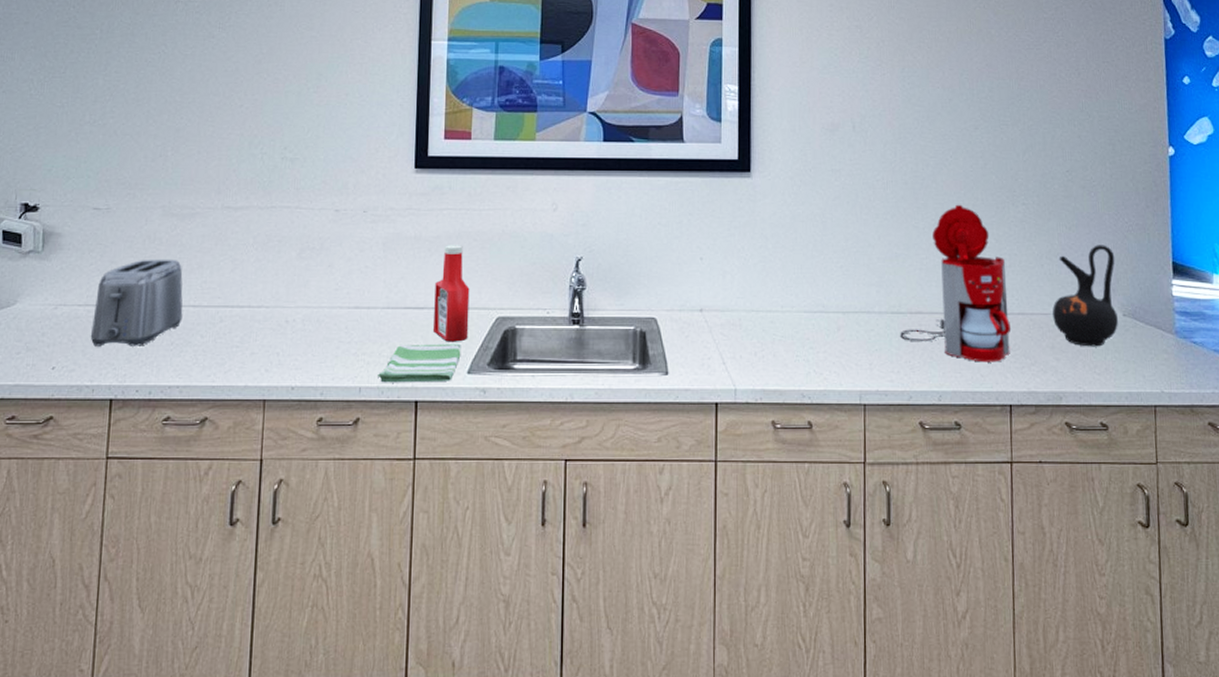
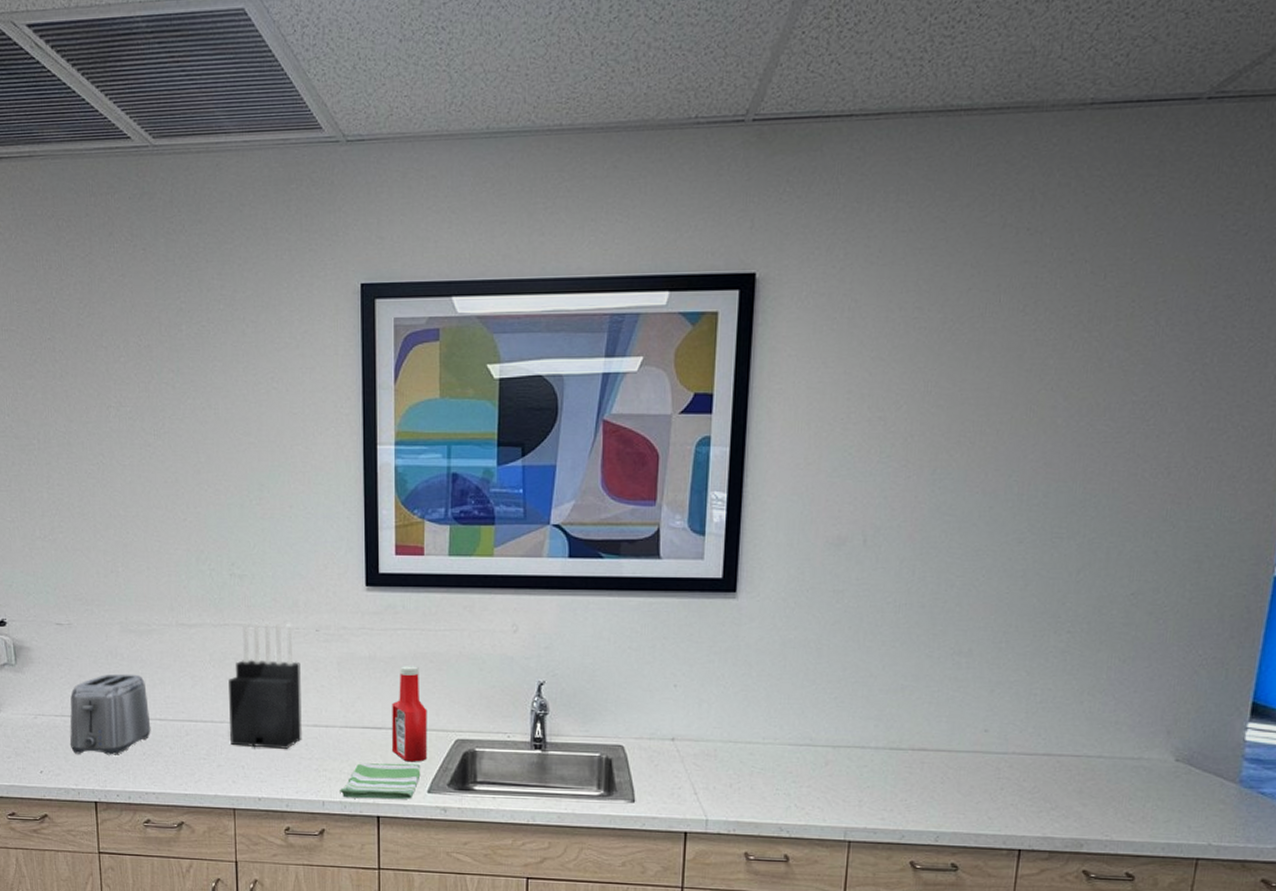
knife block: none [267,204,346,334] -> present [228,622,302,750]
coffee maker: present [900,204,1012,363] -> none [898,631,1036,805]
ceramic jug: present [1052,245,1118,347] -> none [1086,680,1178,794]

